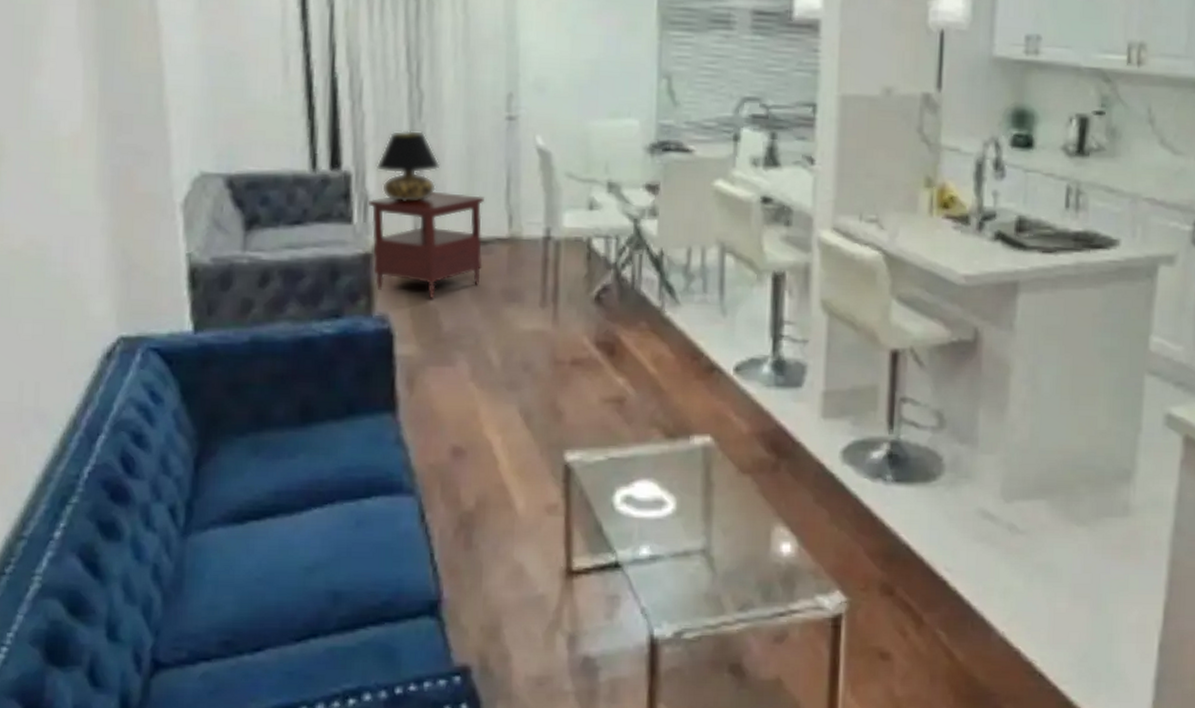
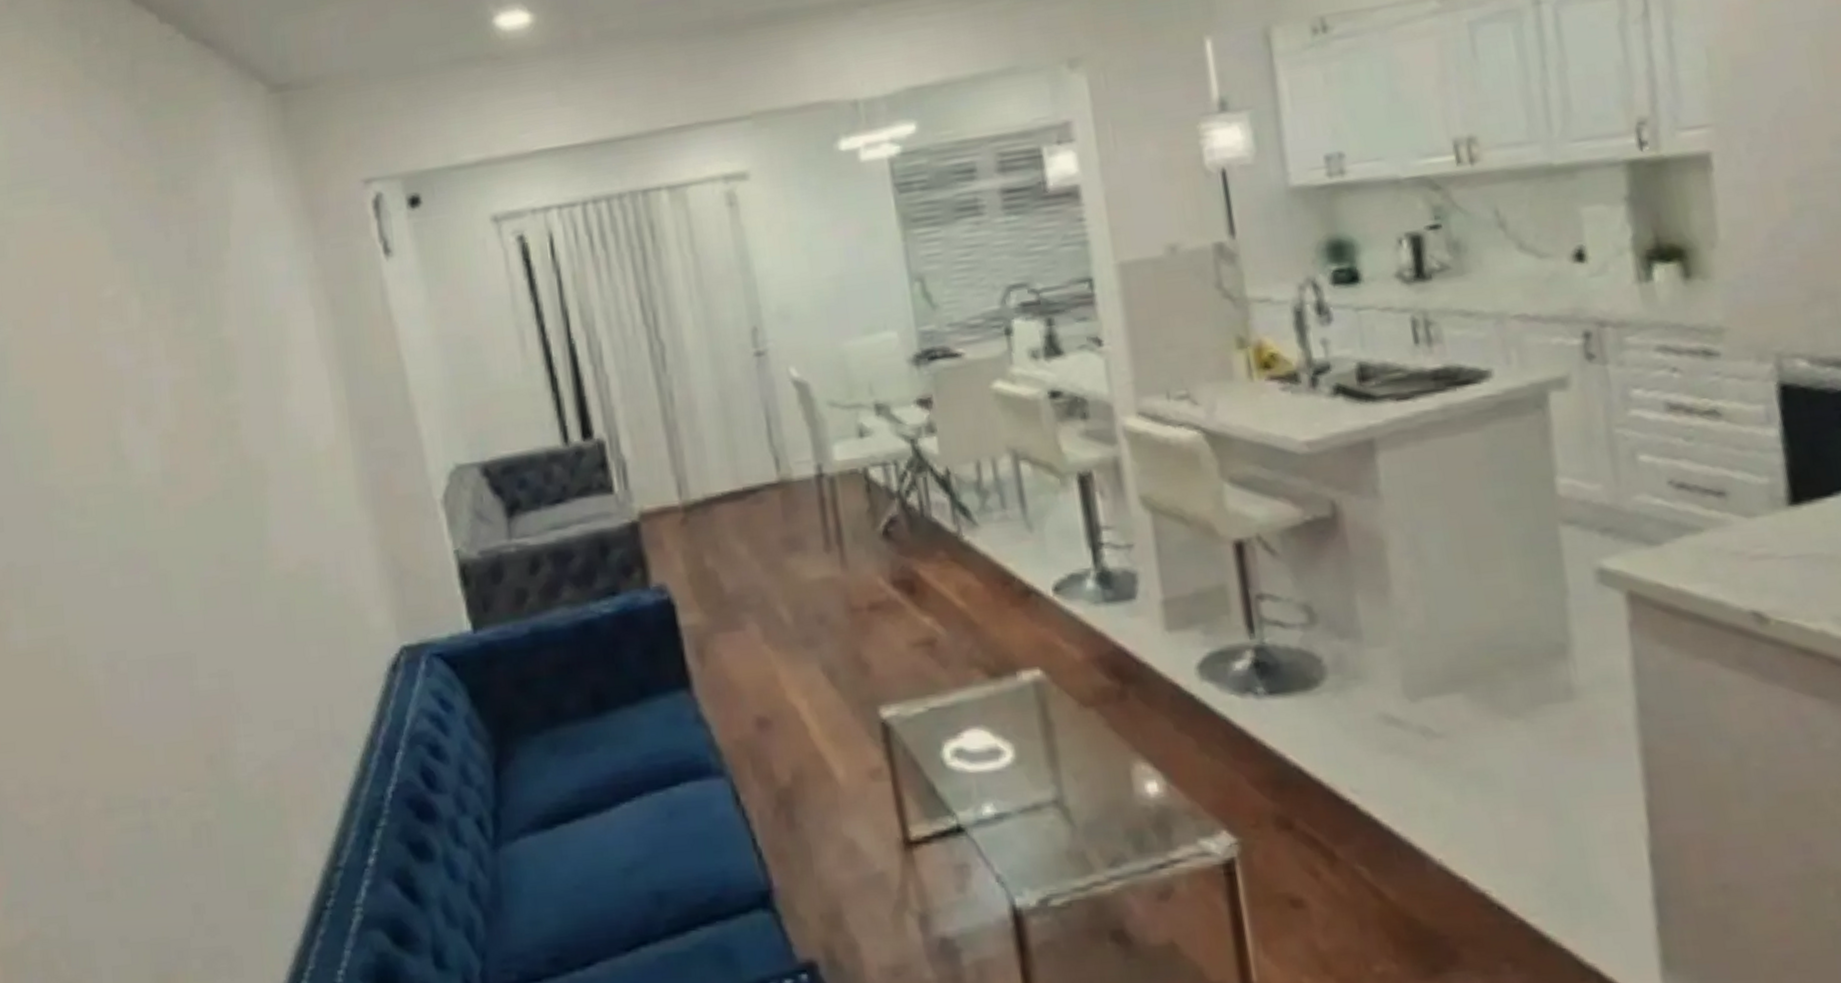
side table: present [368,191,484,300] -> none [627,441,756,561]
table lamp: present [376,130,441,202] -> none [628,384,695,462]

